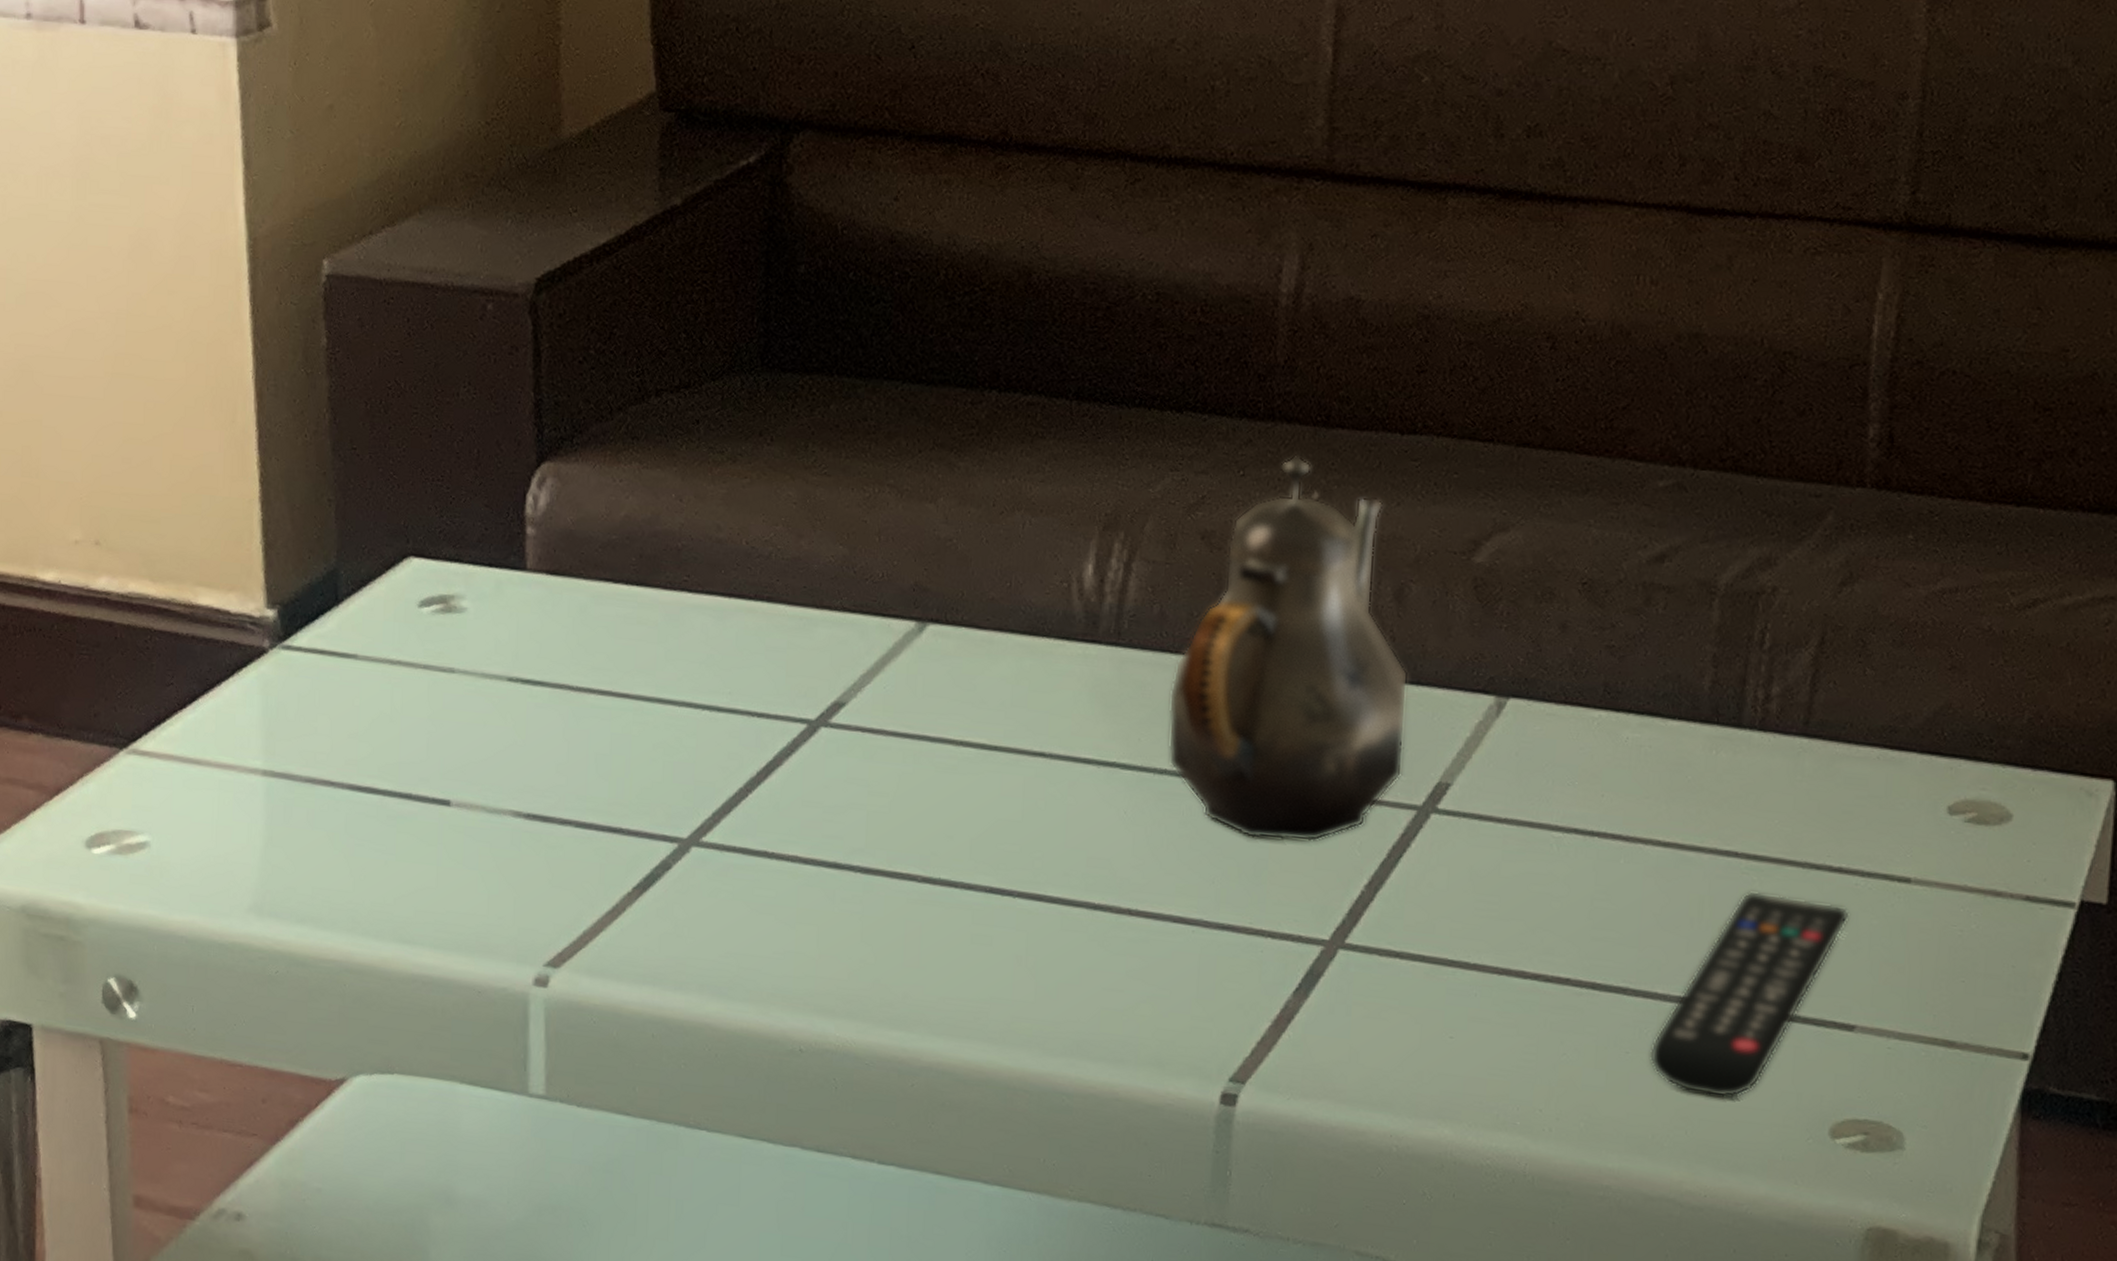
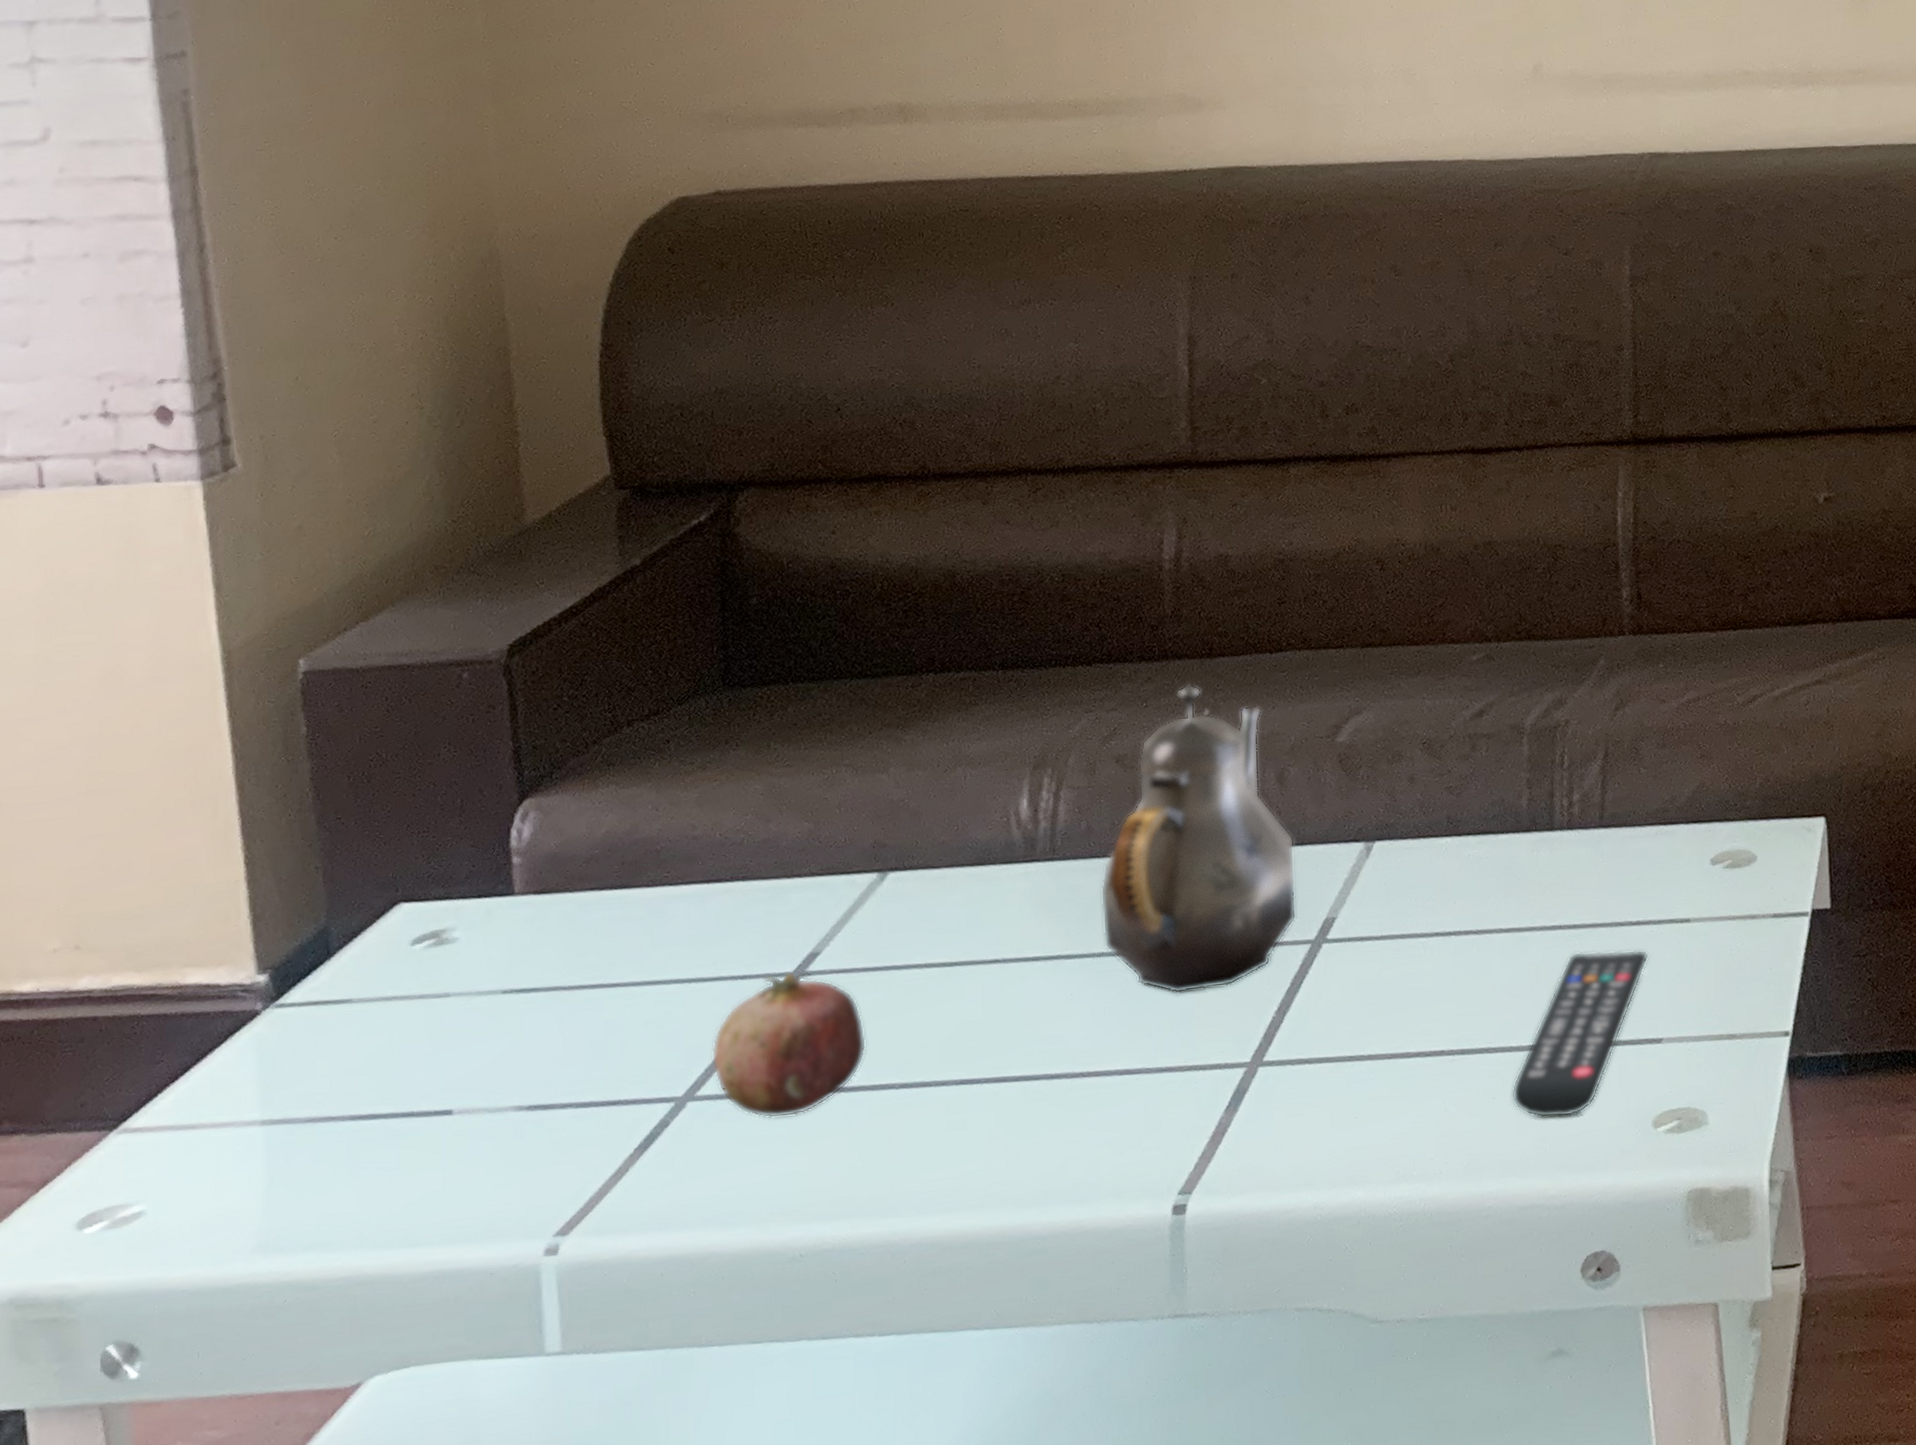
fruit: none [720,717,890,889] -> present [711,971,867,1119]

